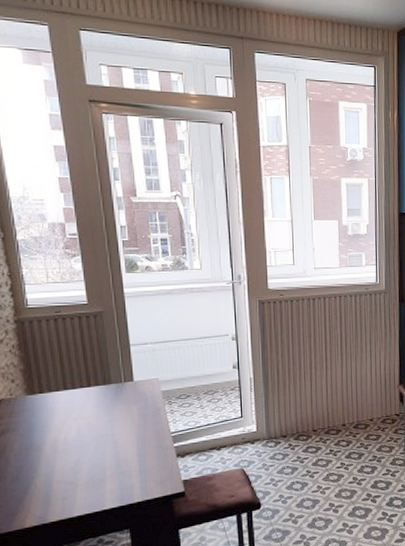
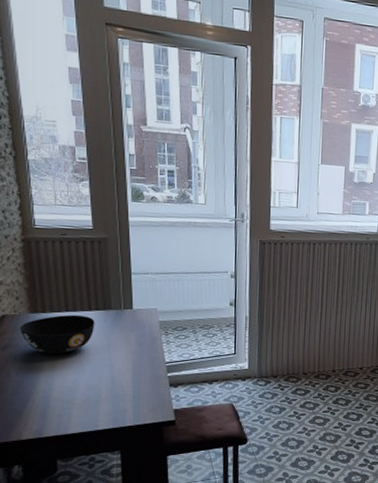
bowl: none [16,392,96,436] -> present [19,314,95,355]

